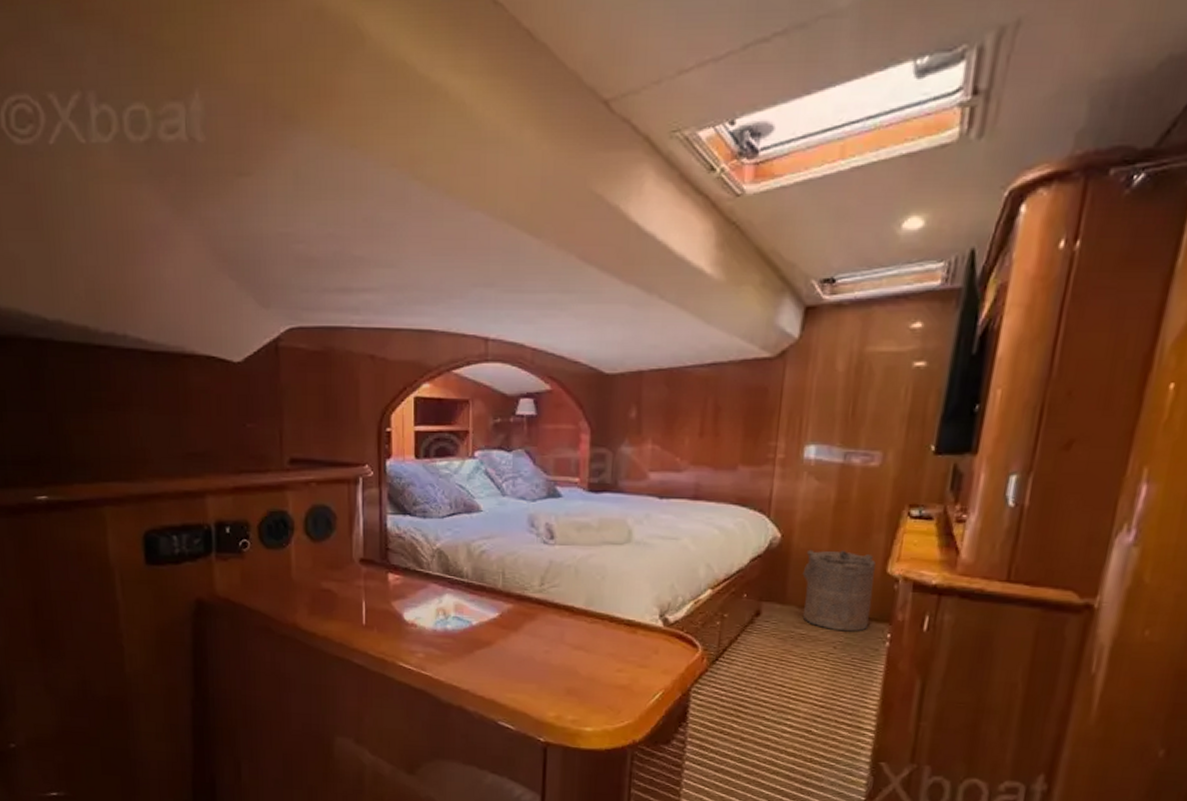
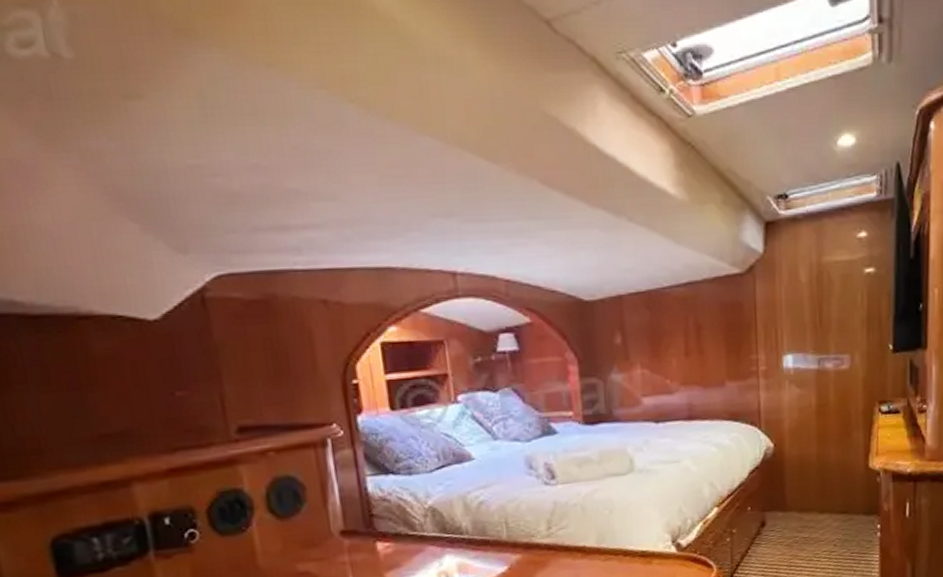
laundry hamper: present [802,549,876,632] -> none [797,452,861,529]

